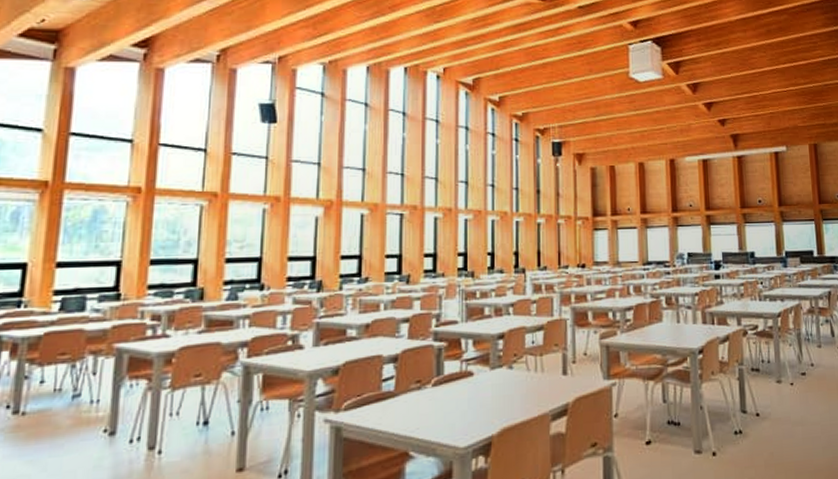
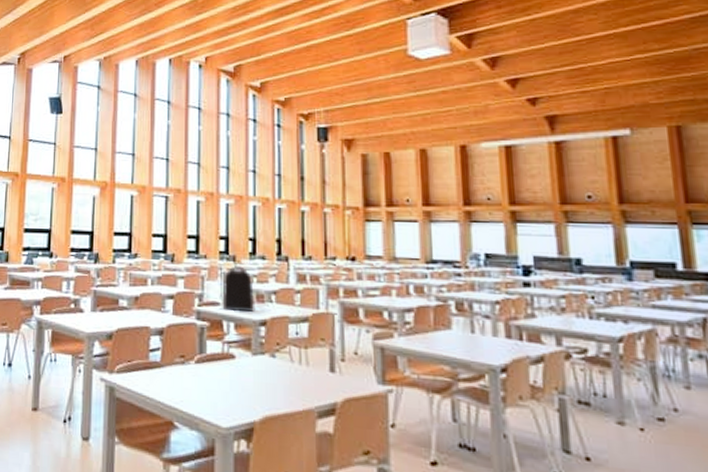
backpack: none [460,281,494,328] -> present [222,266,255,313]

